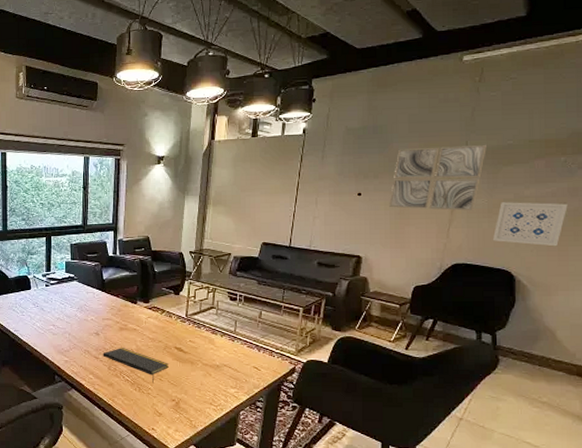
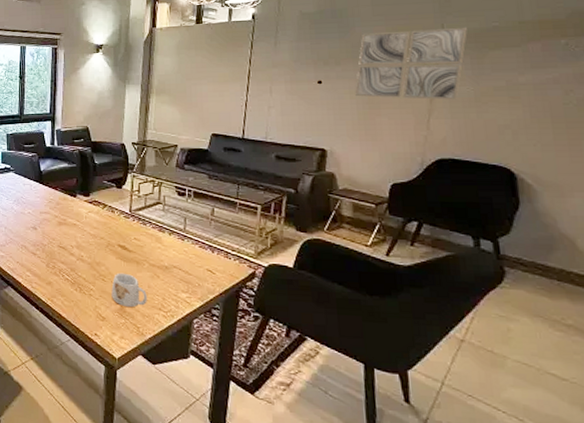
notepad: present [103,348,169,382] -> none [40,244,112,283]
mug: none [168,372,200,404] -> present [111,273,147,308]
wall art: present [492,202,568,247] -> none [483,90,576,141]

